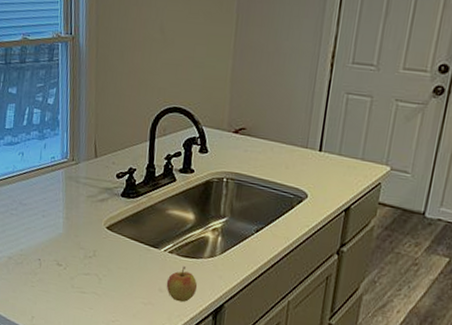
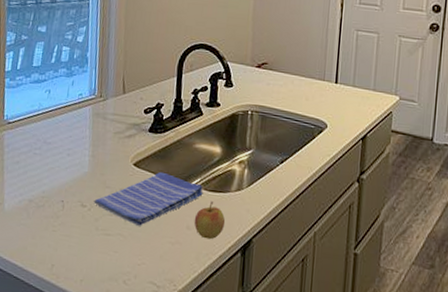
dish towel: none [69,235,176,287] -> present [94,171,204,227]

